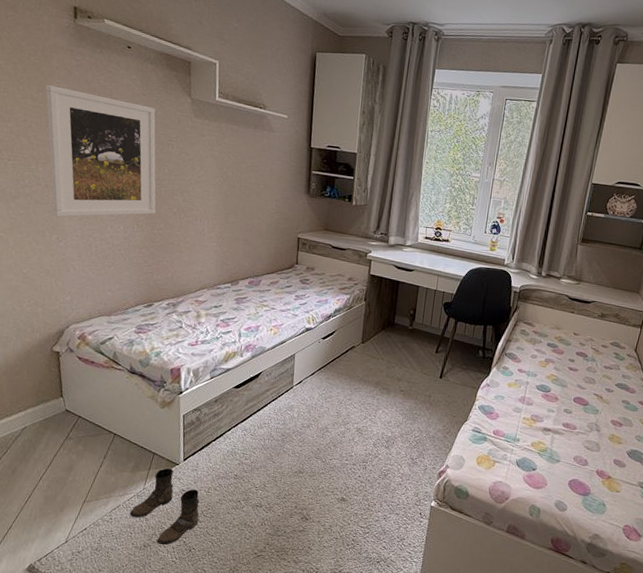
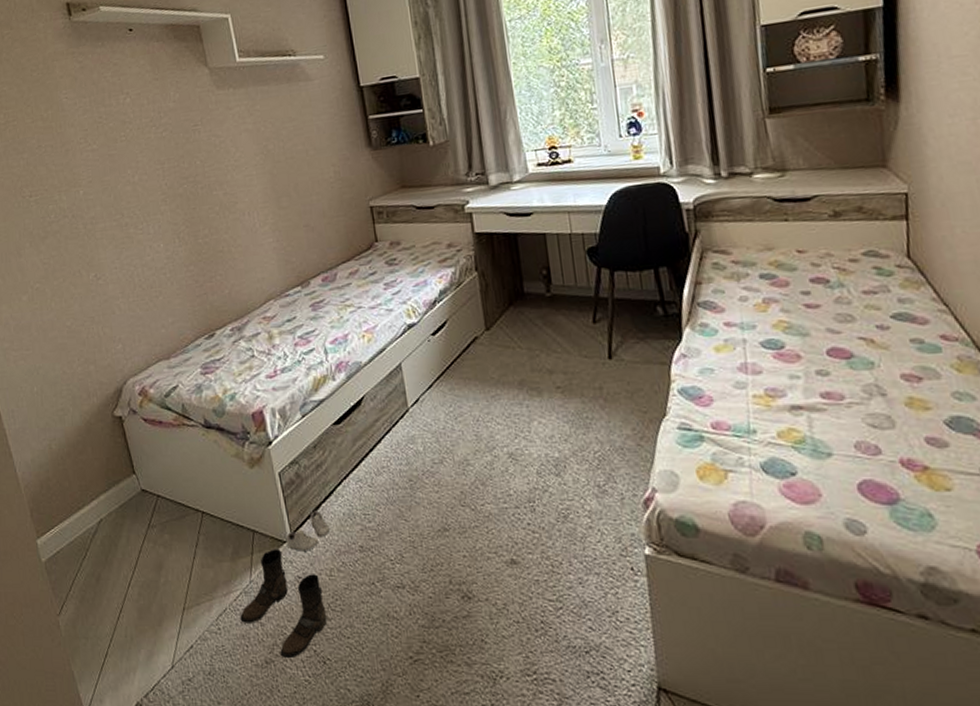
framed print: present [45,85,156,217] -> none [53,91,196,251]
sneaker: none [179,446,215,473] -> present [286,510,330,551]

